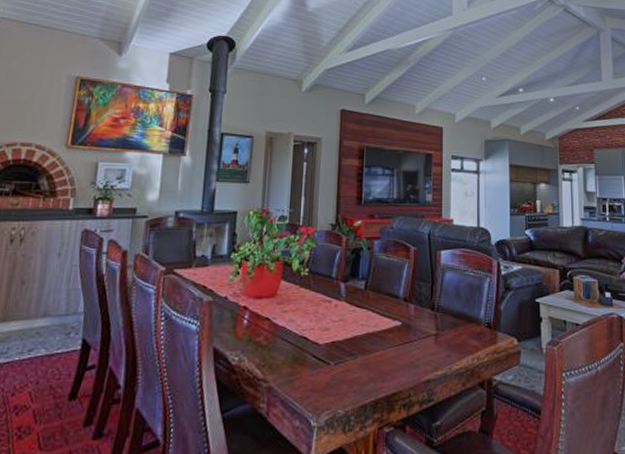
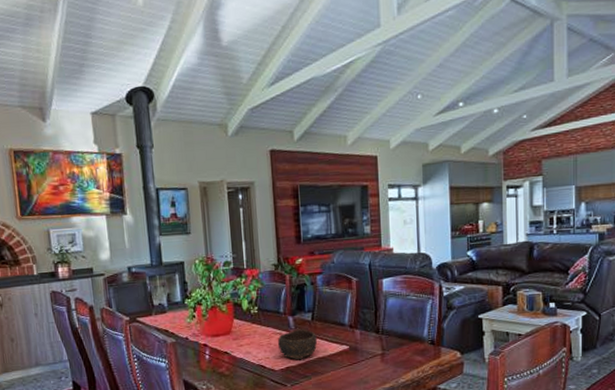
bowl: none [325,298,369,334] -> present [277,329,318,360]

